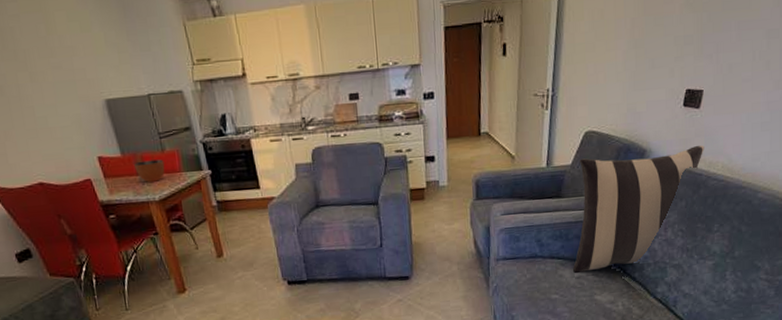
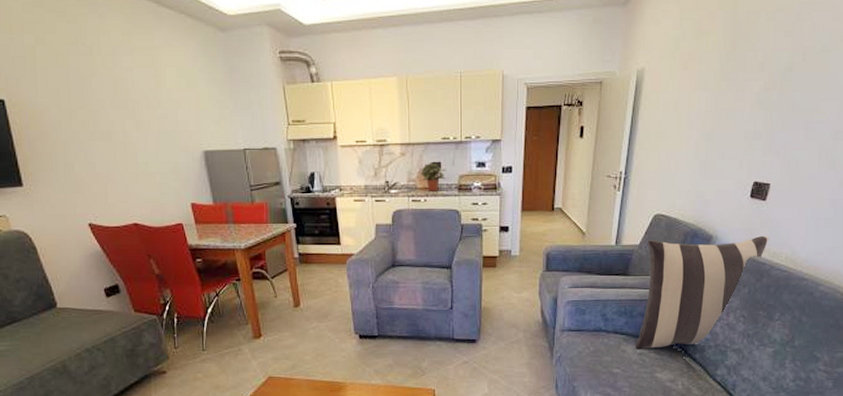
bowl: present [134,159,165,182] -> none [224,210,253,231]
potted plant: none [337,94,365,125] -> present [420,162,446,191]

